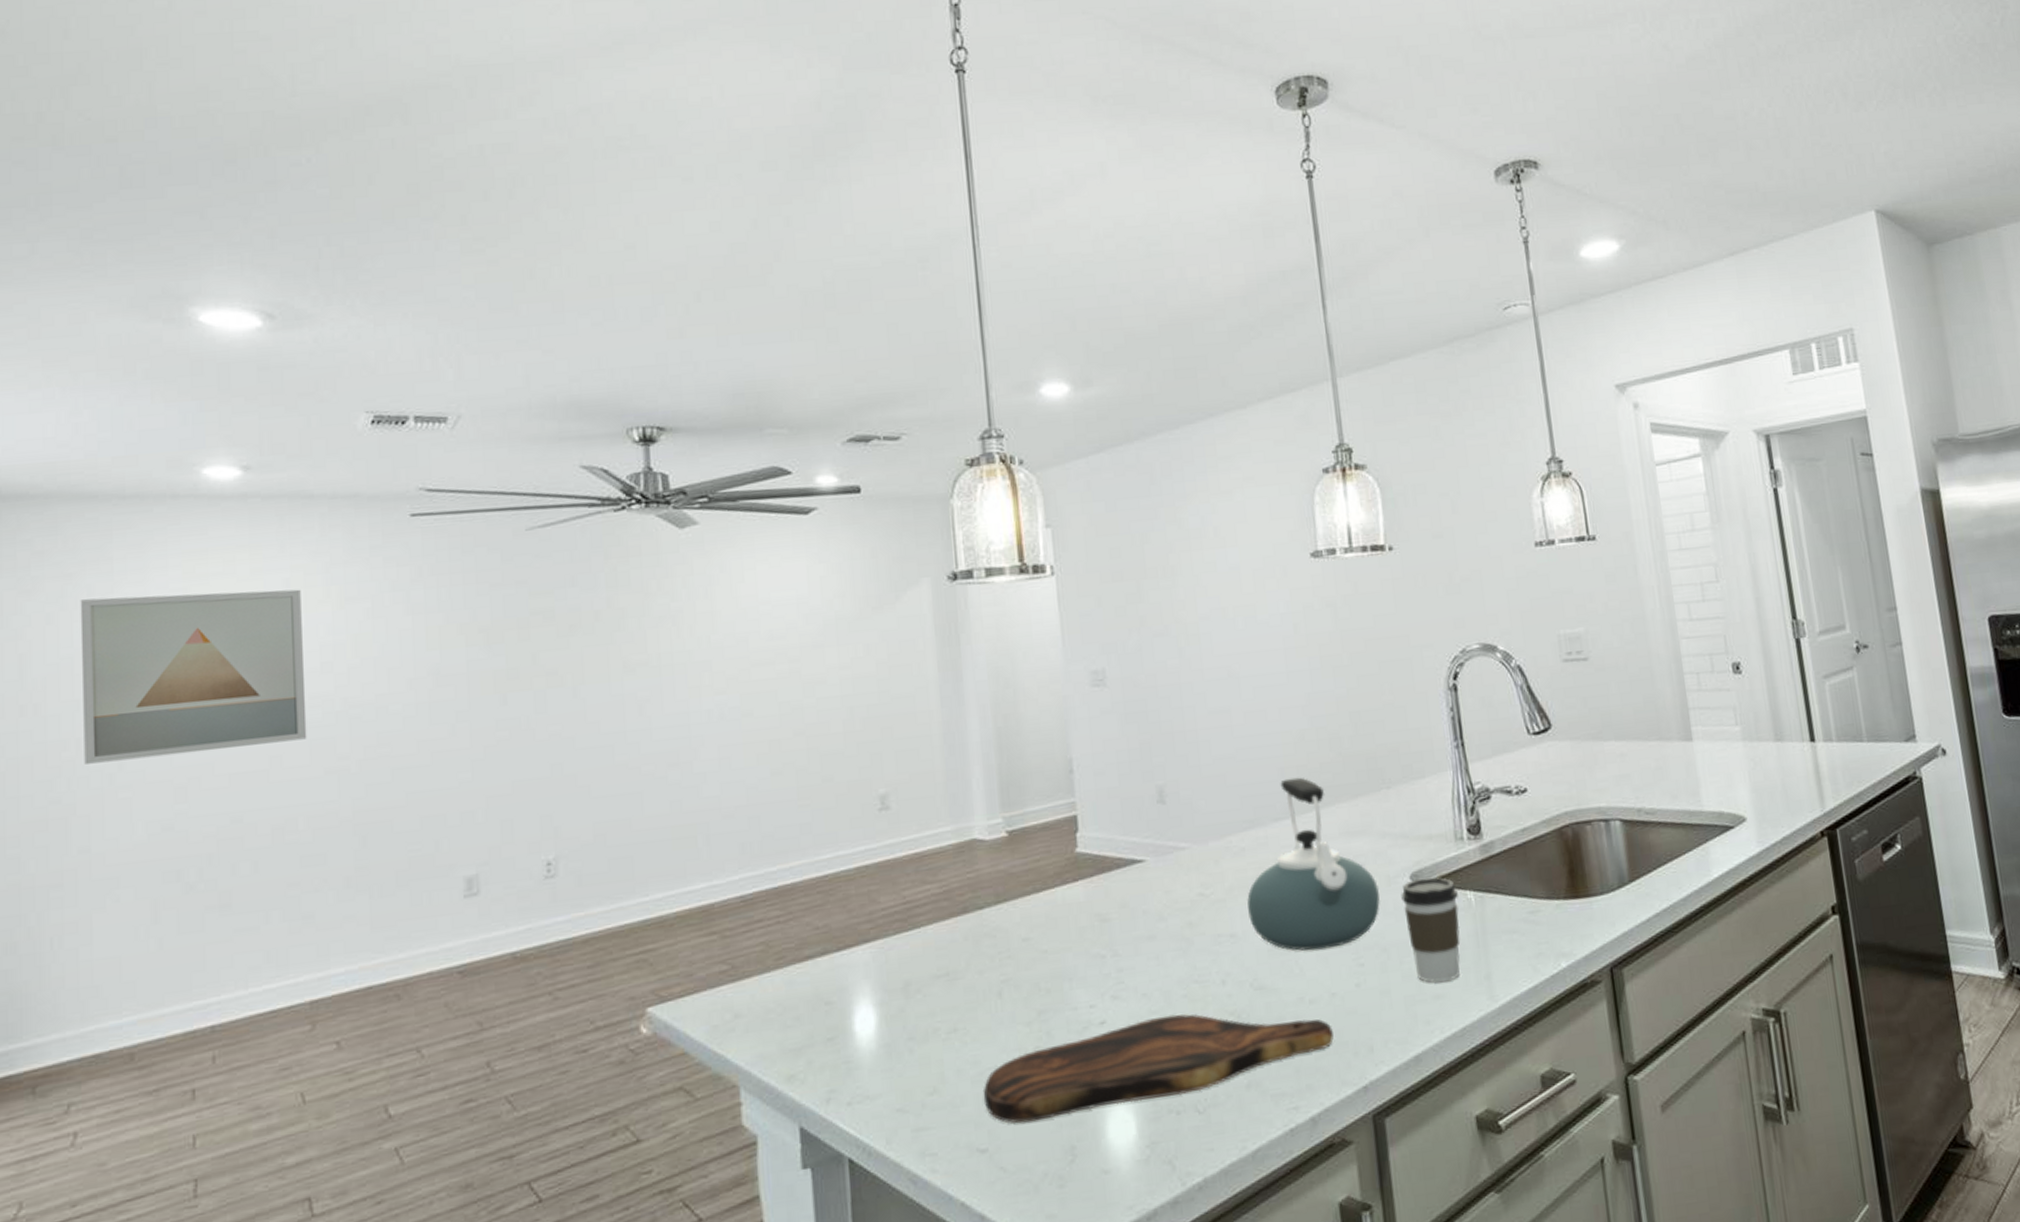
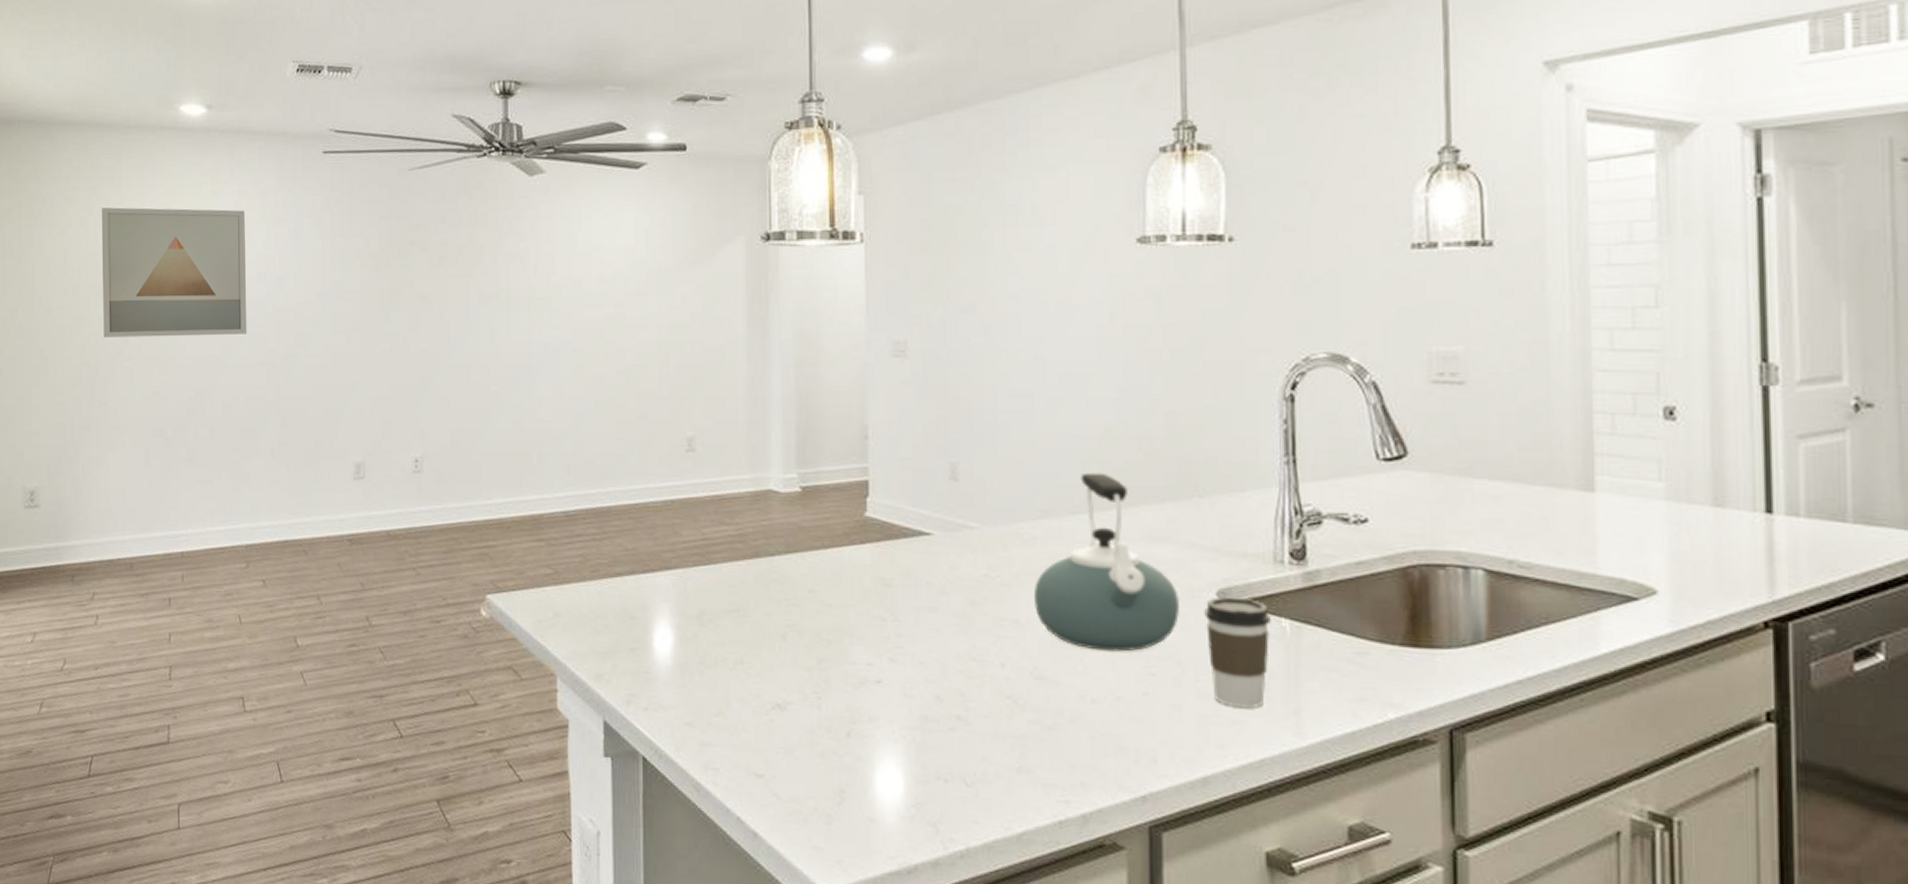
cutting board: present [982,1014,1334,1124] -> none [762,686,1114,765]

